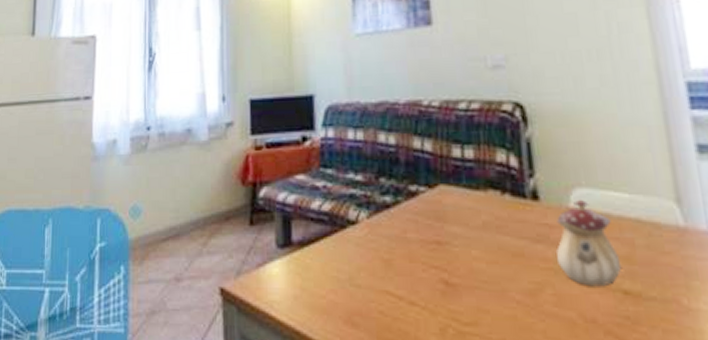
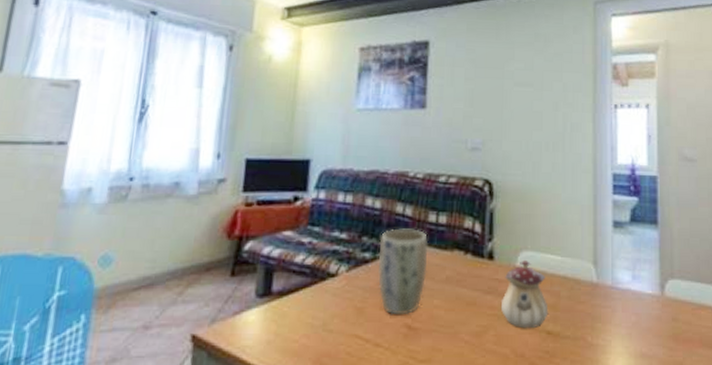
plant pot: none [399,166,459,269] -> present [377,228,429,315]

